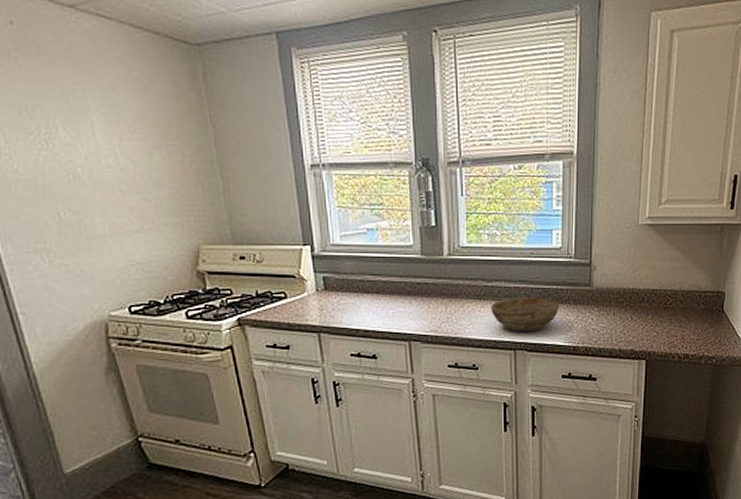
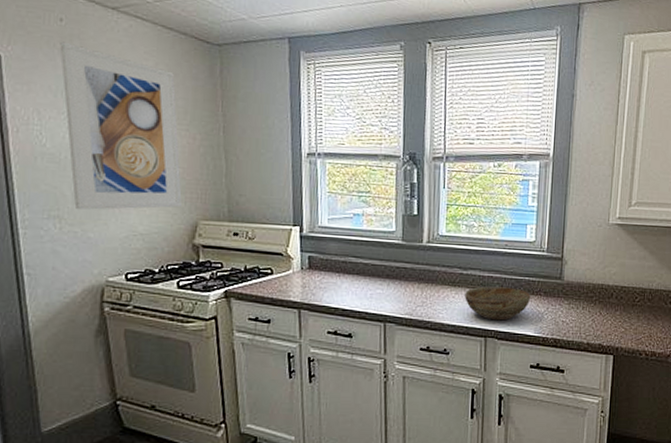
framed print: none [15,49,179,240] -> present [60,41,182,210]

